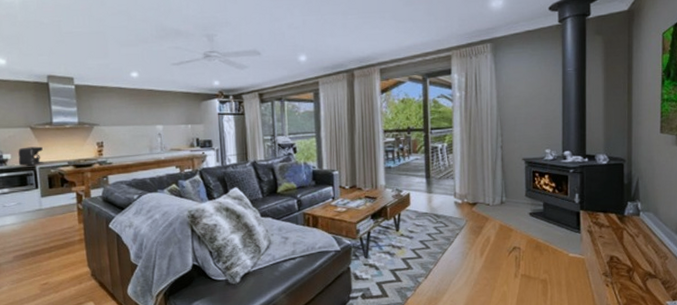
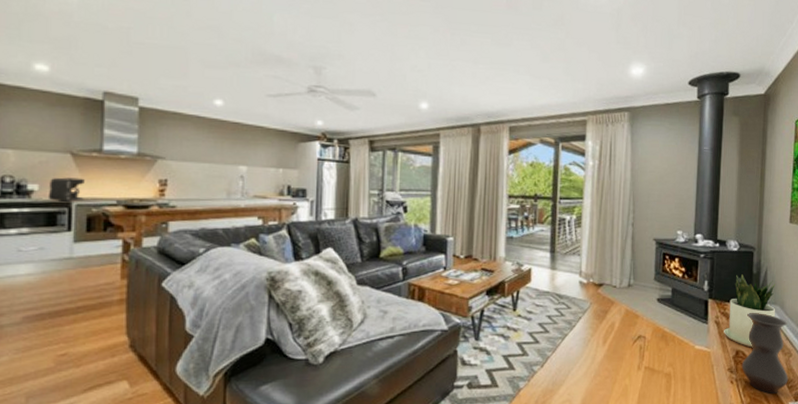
planter: none [597,185,648,253] -> present [724,274,775,348]
vase: none [616,220,665,294] -> present [741,313,788,394]

